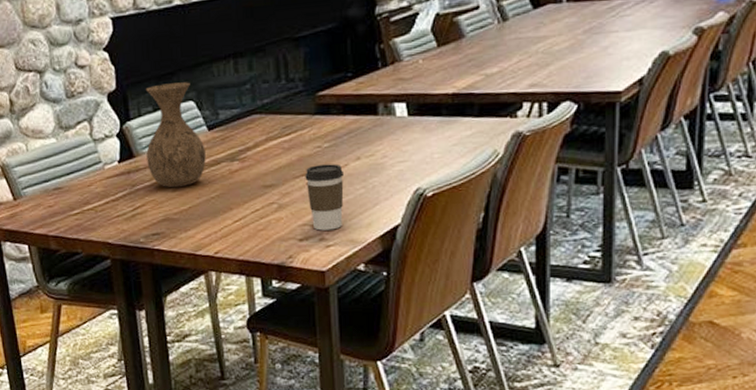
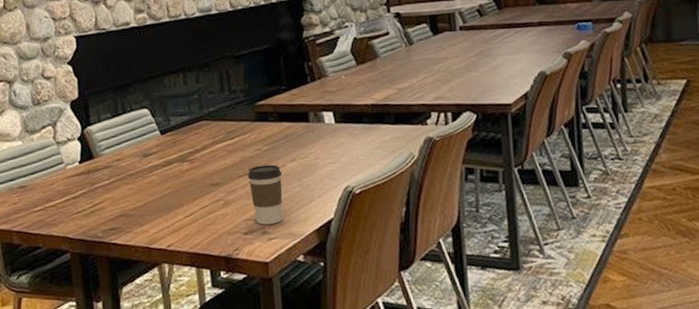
vase: present [145,82,206,188] -> none [104,92,159,186]

